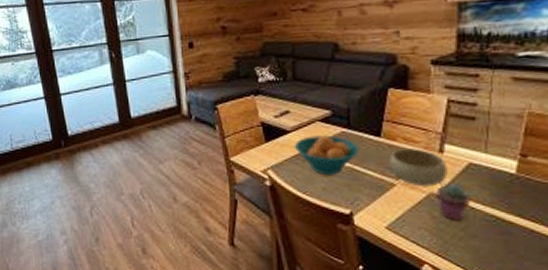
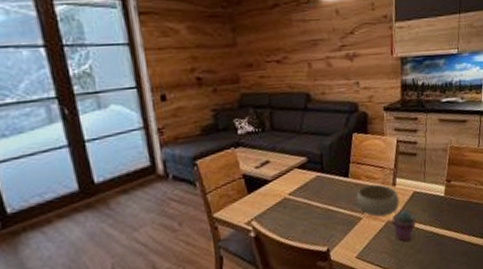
fruit bowl: present [294,135,360,176] -> none [275,180,332,219]

